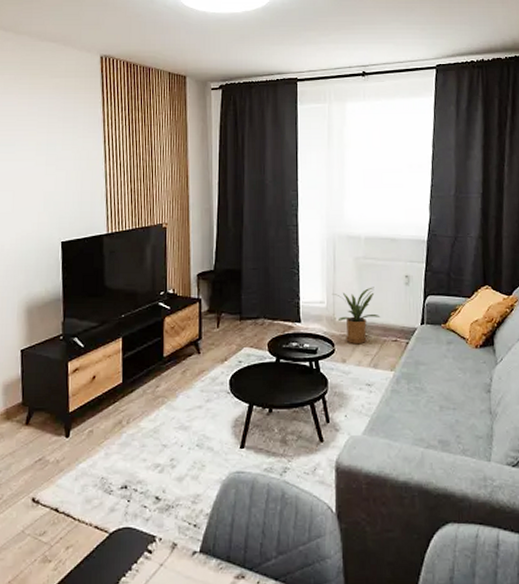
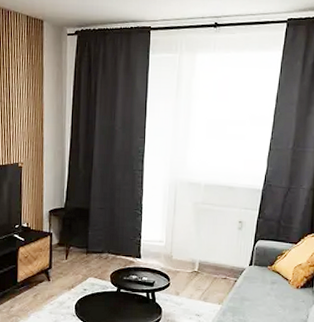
house plant: present [331,287,381,343] -> none [170,230,213,279]

